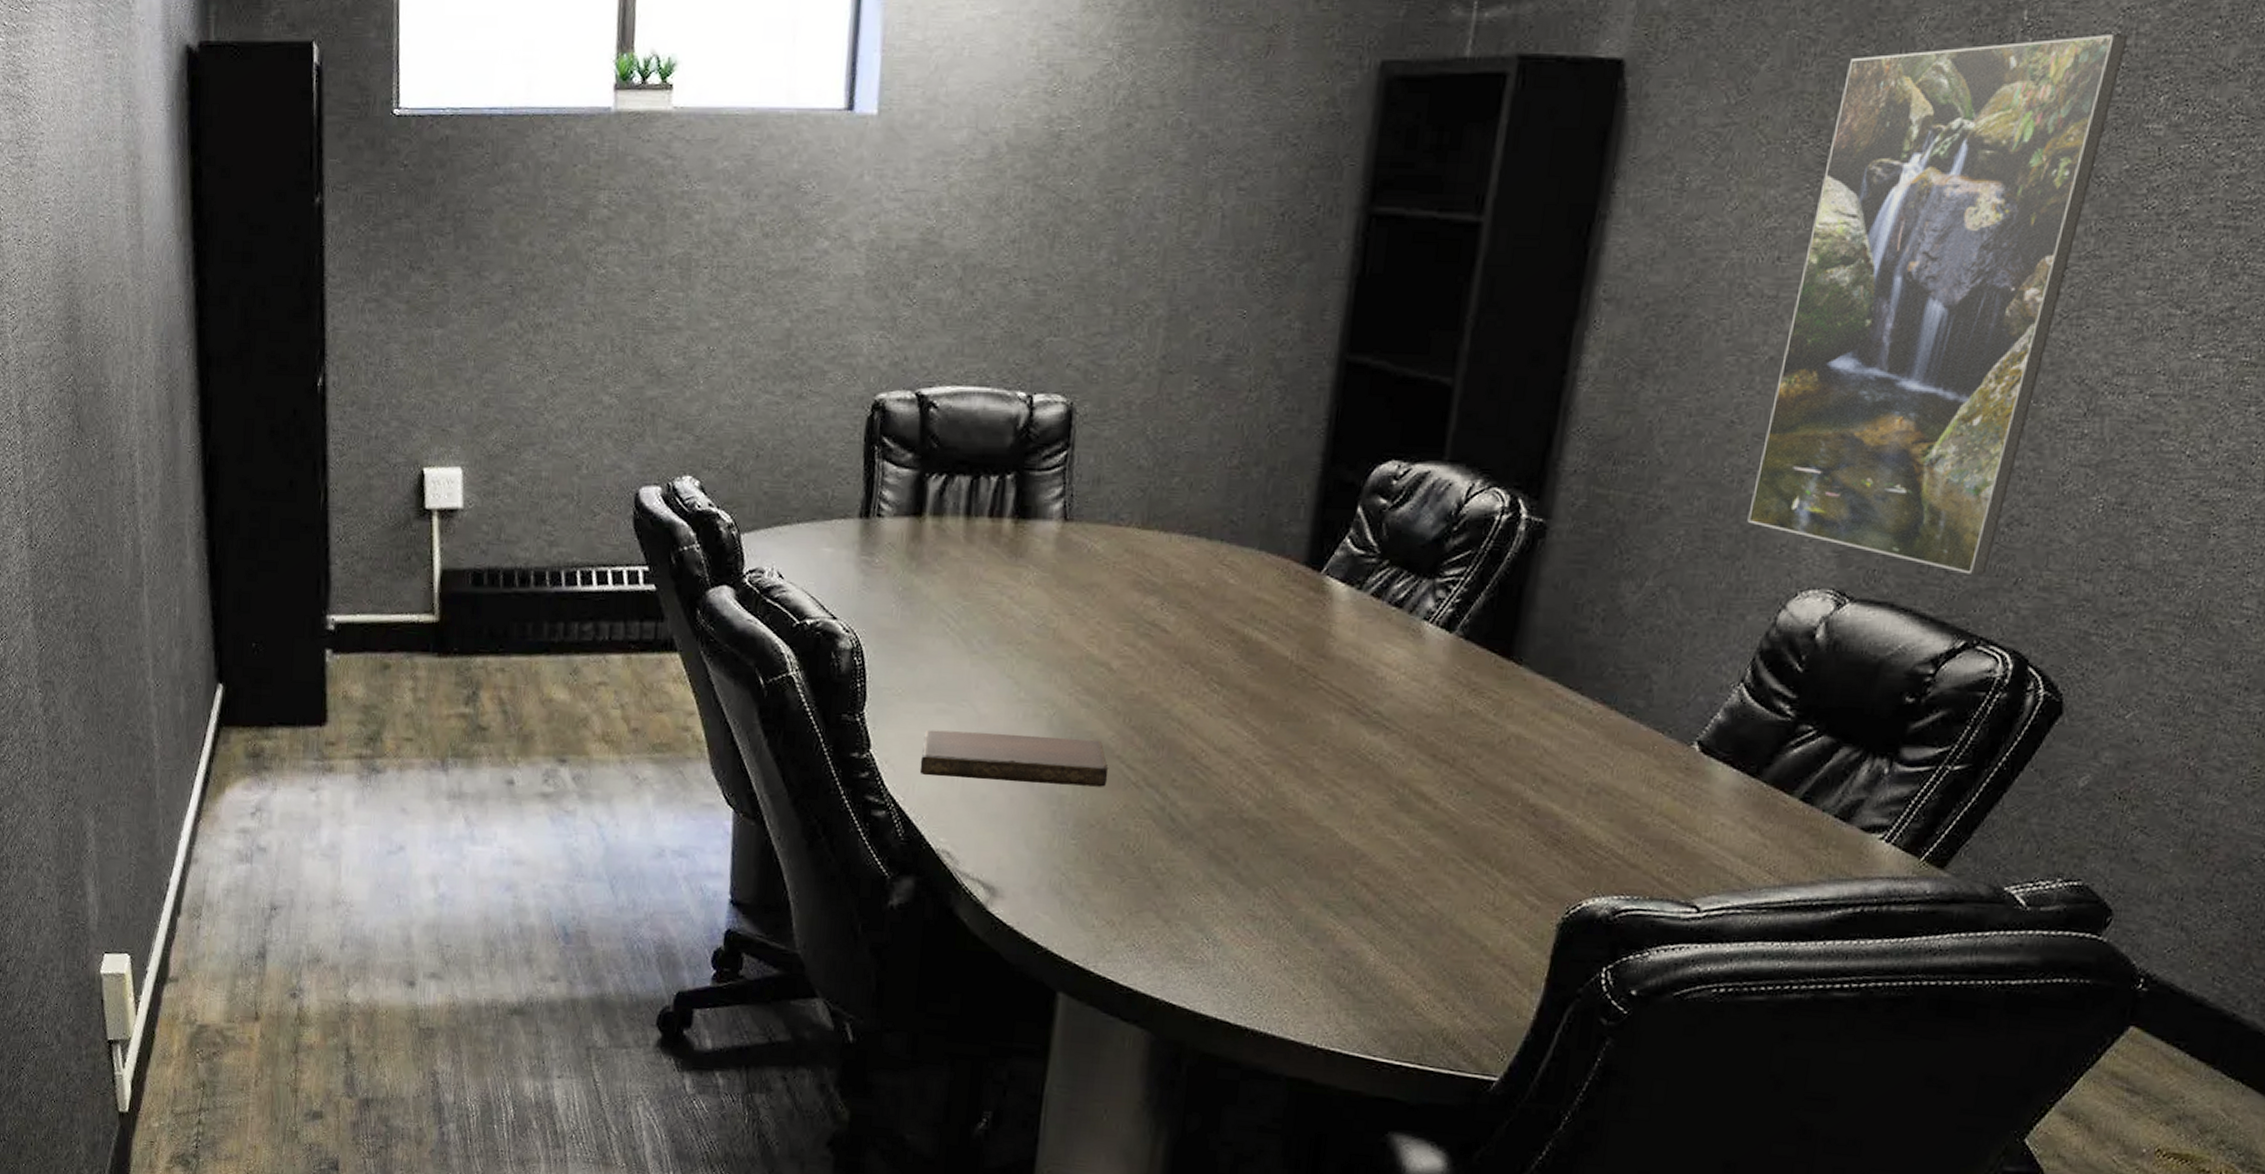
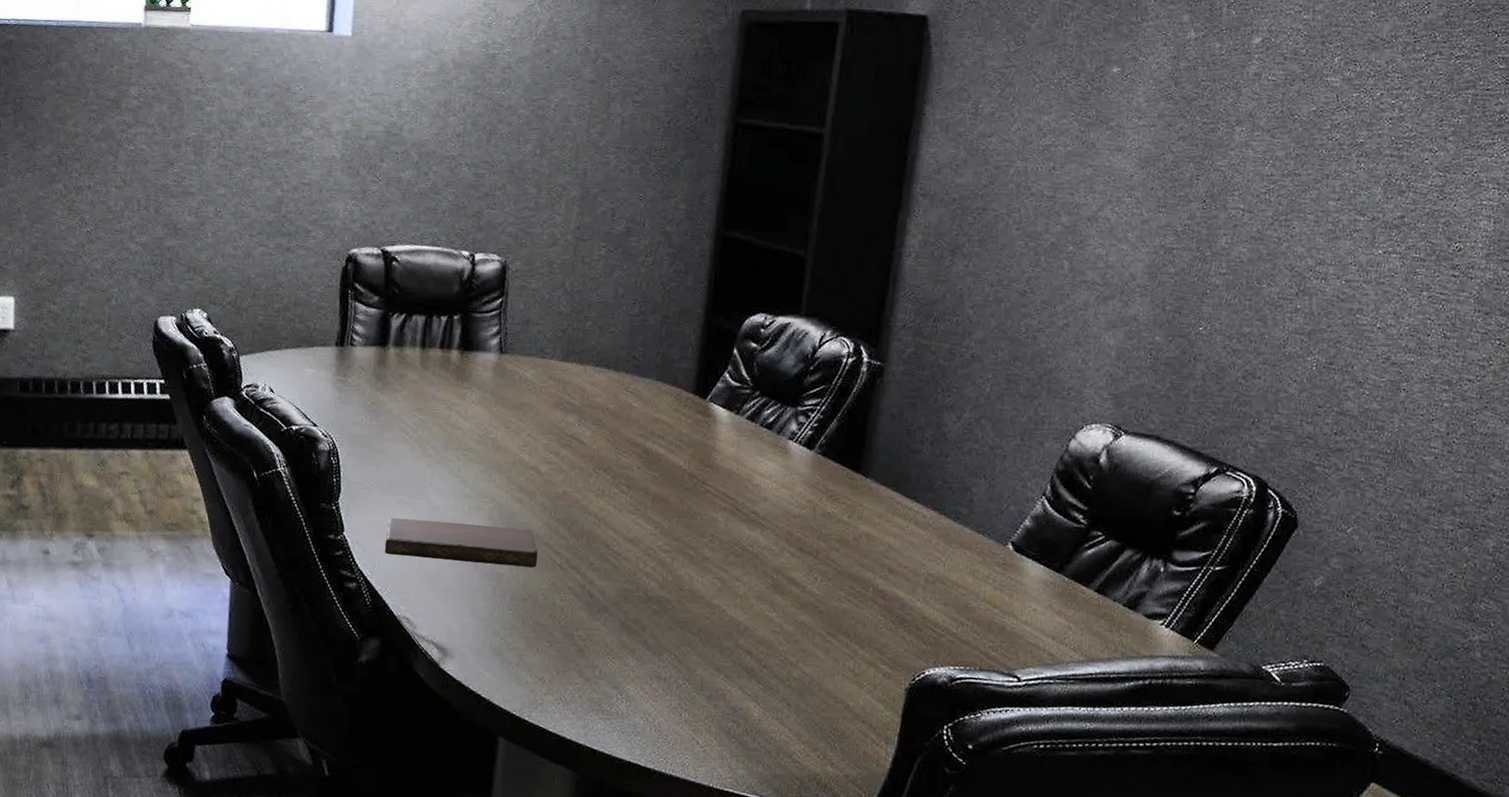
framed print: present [1747,35,2129,575] -> none [1041,11,1308,416]

